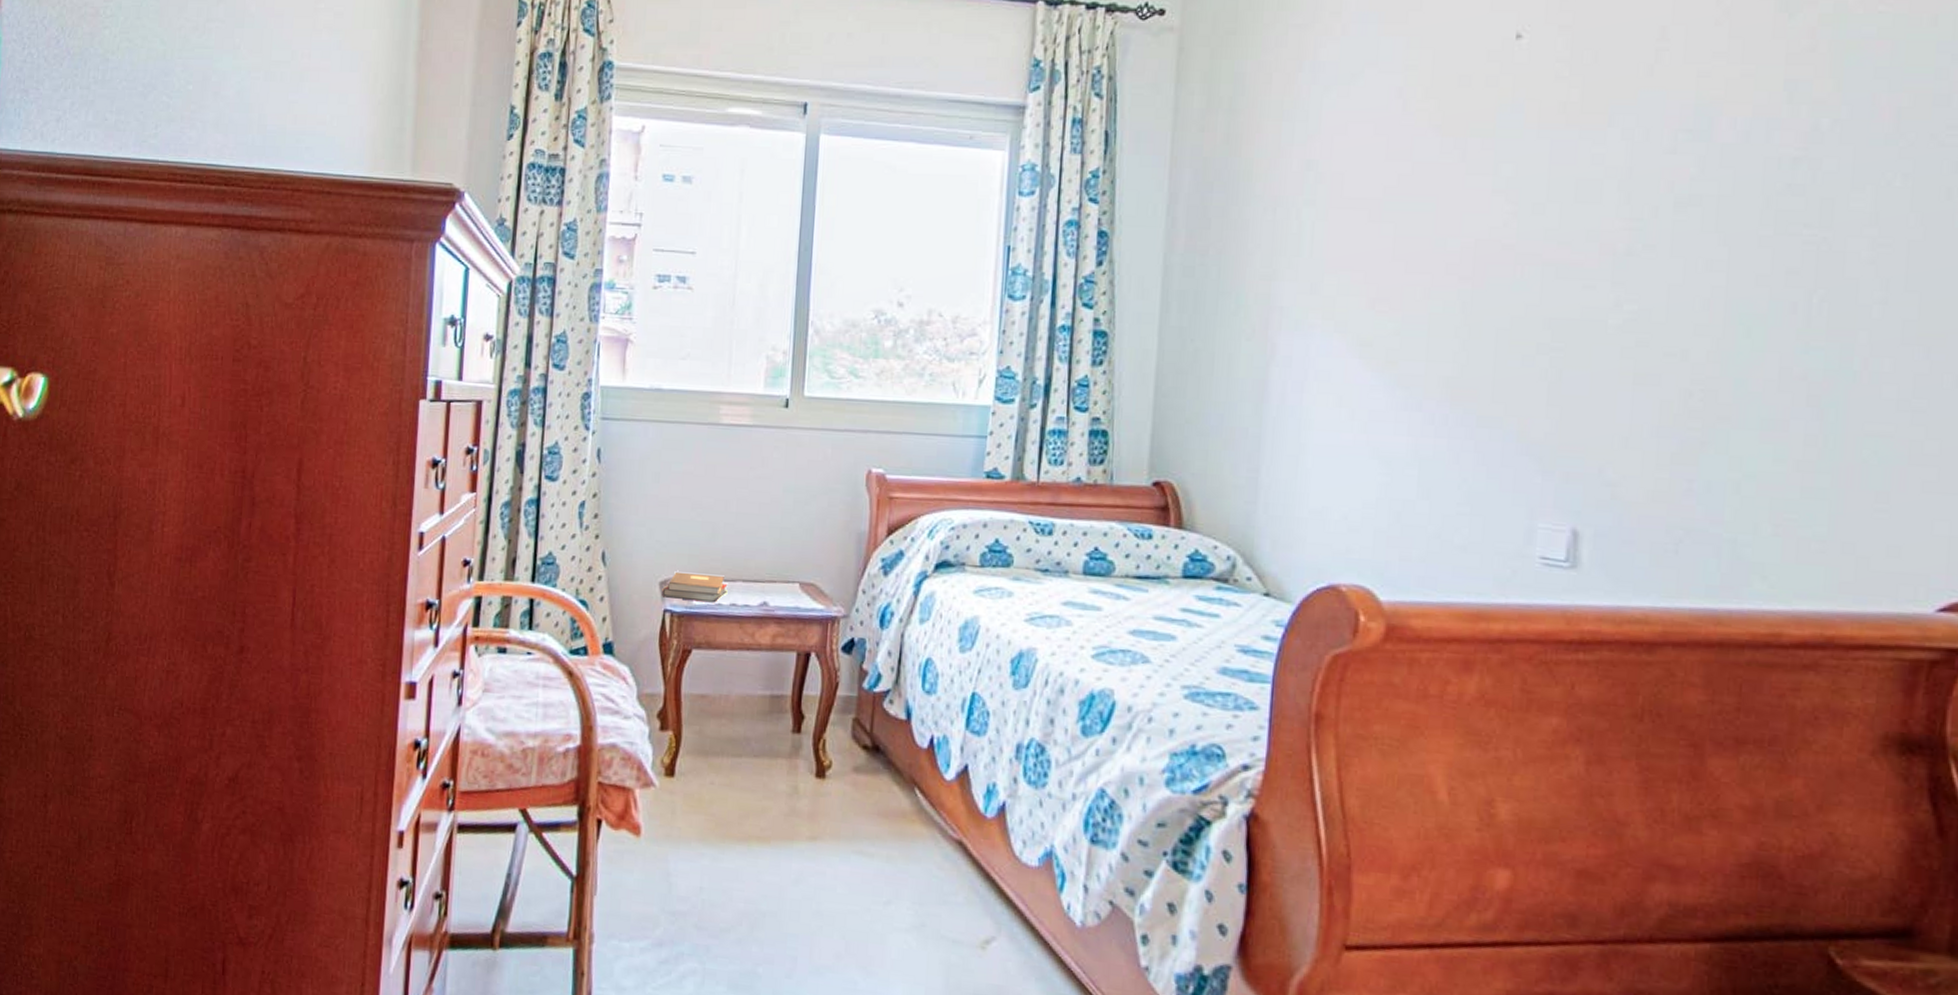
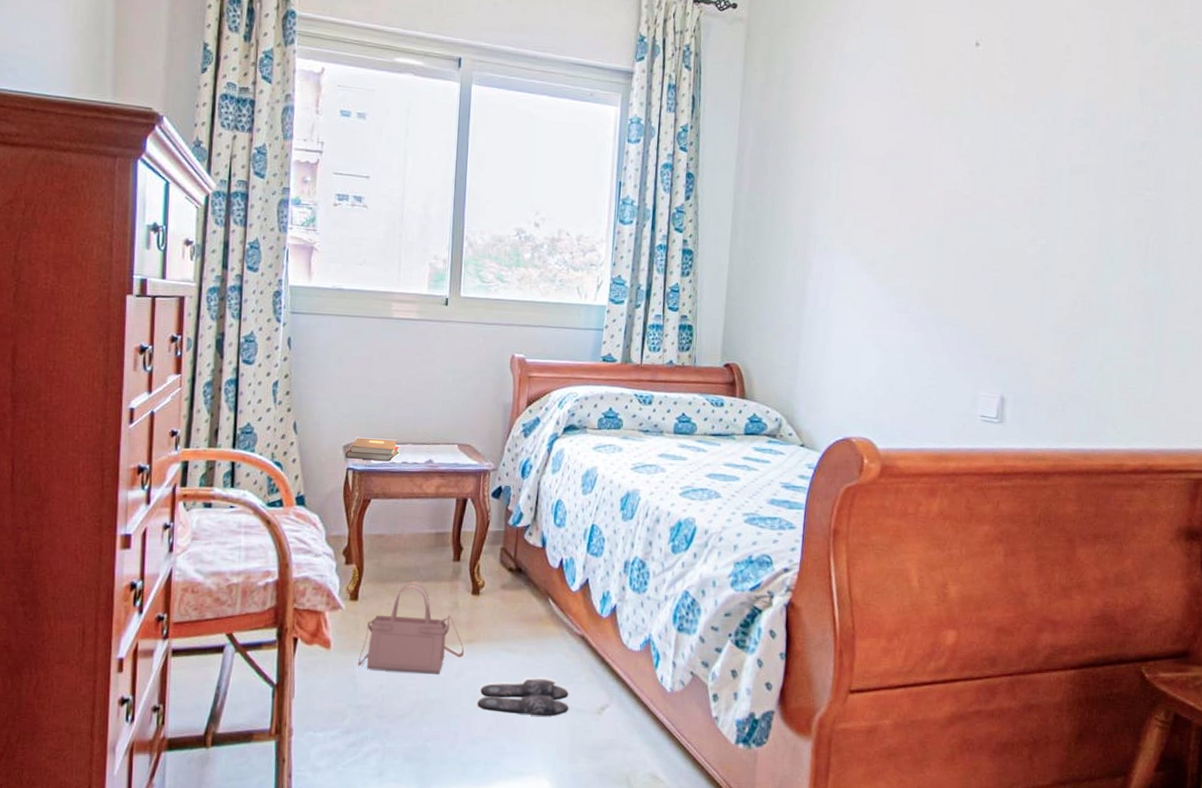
handbag: none [673,756,806,879] -> present [358,582,465,674]
slippers: none [822,894,941,946] -> present [477,679,568,716]

